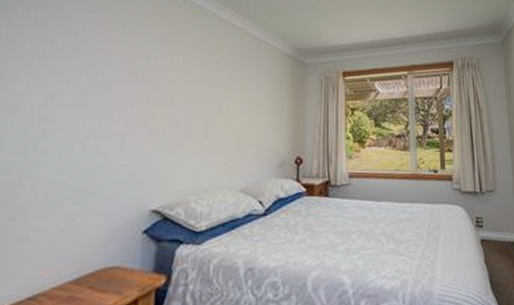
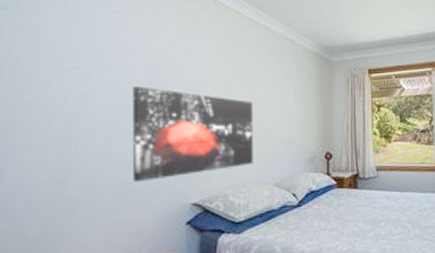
wall art: none [90,85,224,187] -> present [132,86,254,183]

